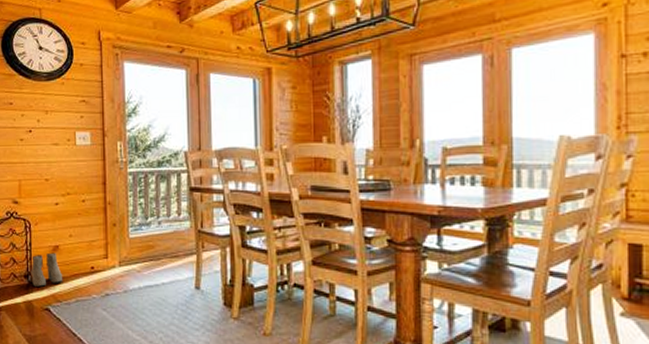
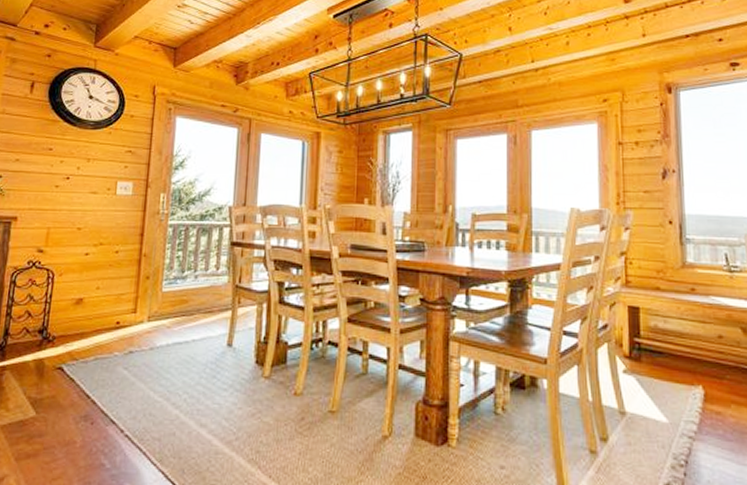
boots: present [31,252,63,287] -> none [46,305,84,343]

